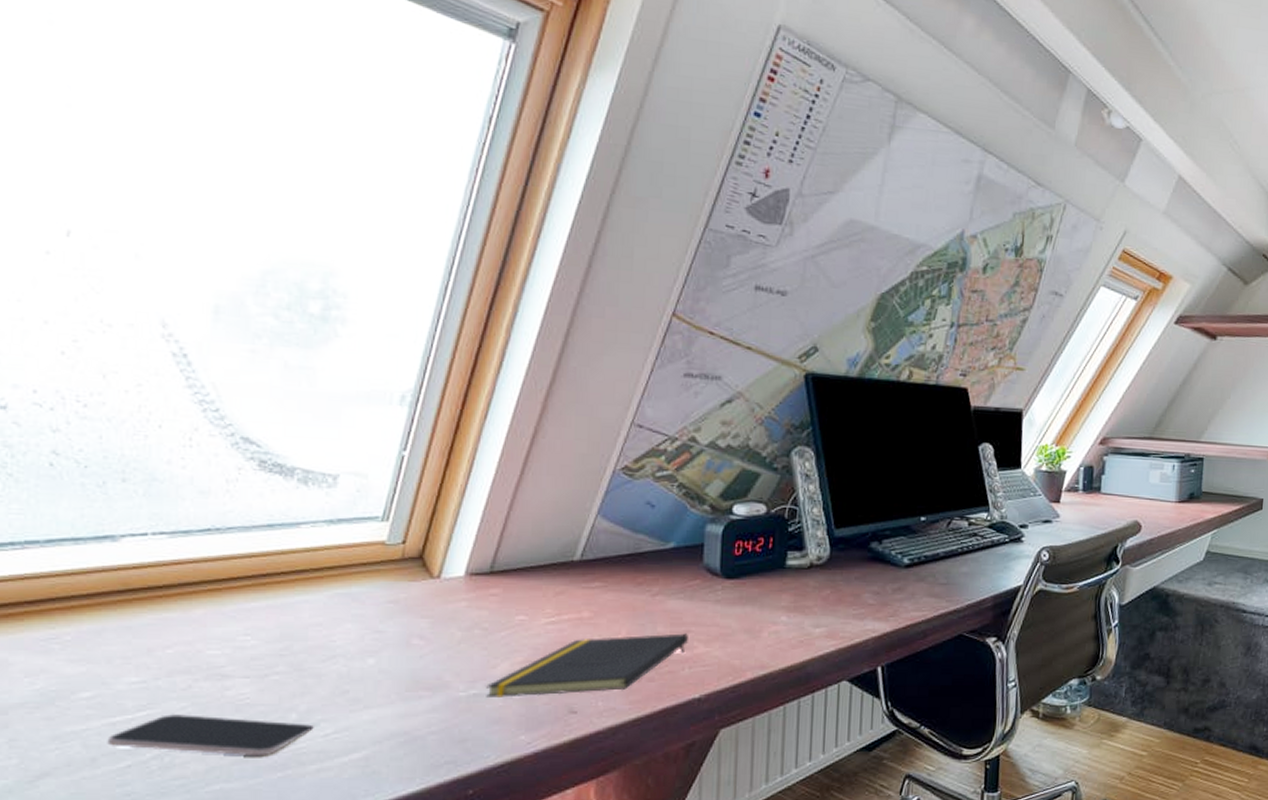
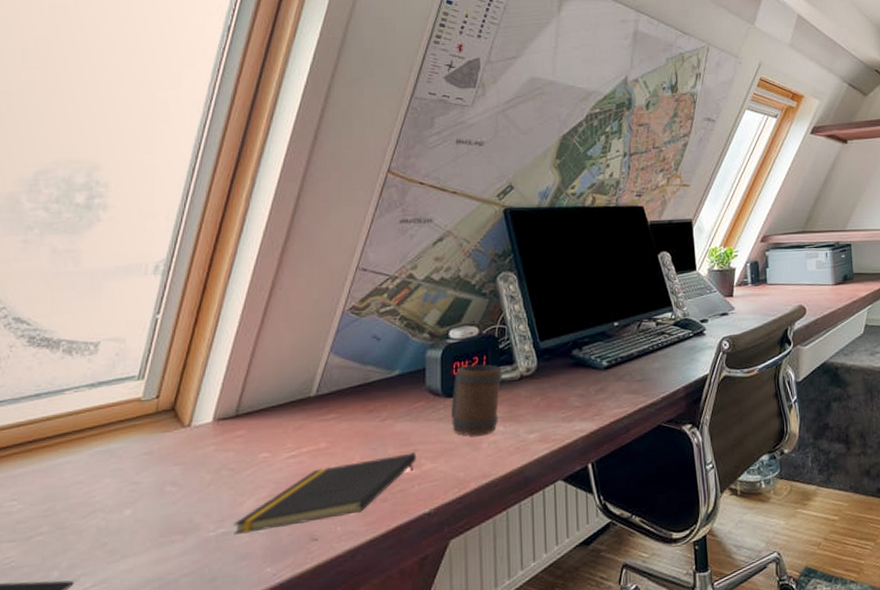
mug: none [730,546,790,623] -> present [451,364,502,436]

